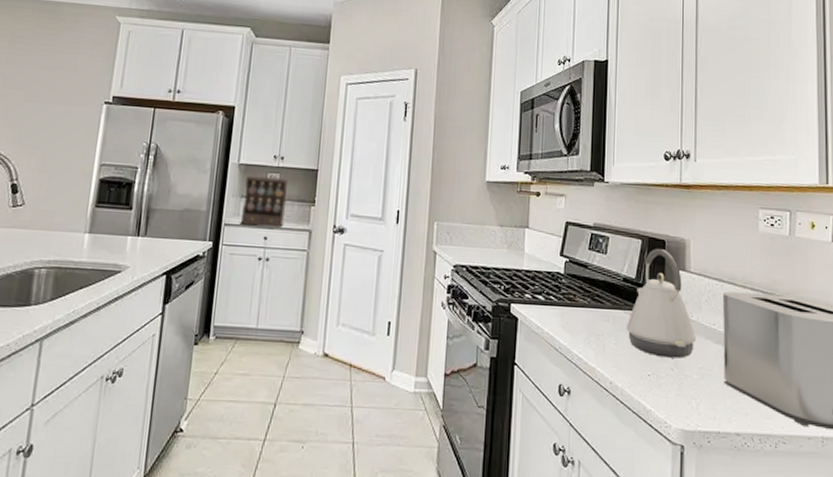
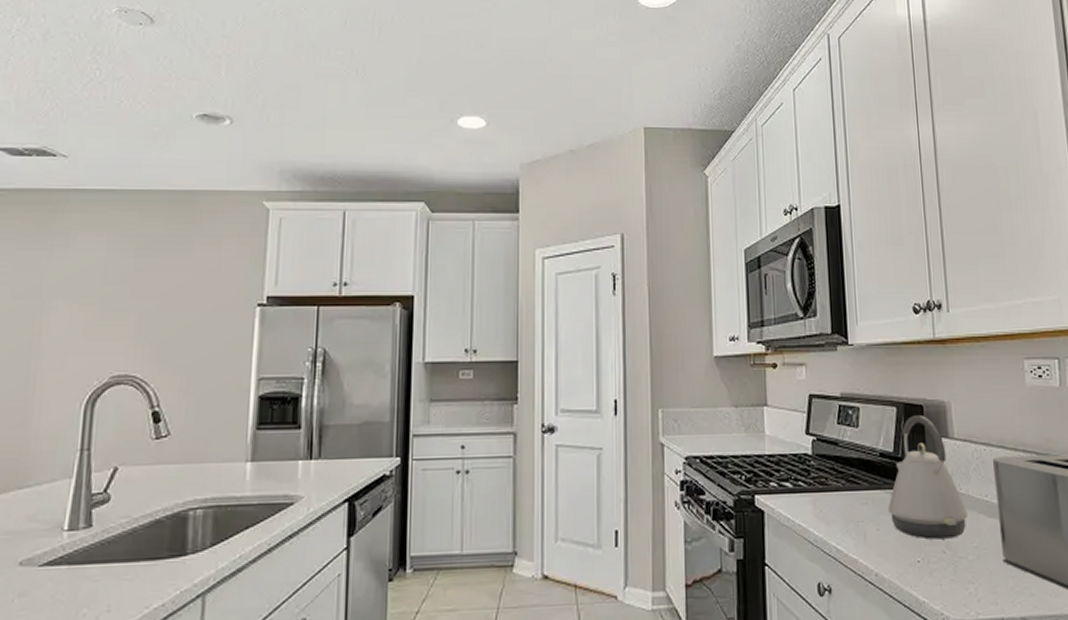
spice rack: present [241,175,288,229] -> none [433,375,484,435]

